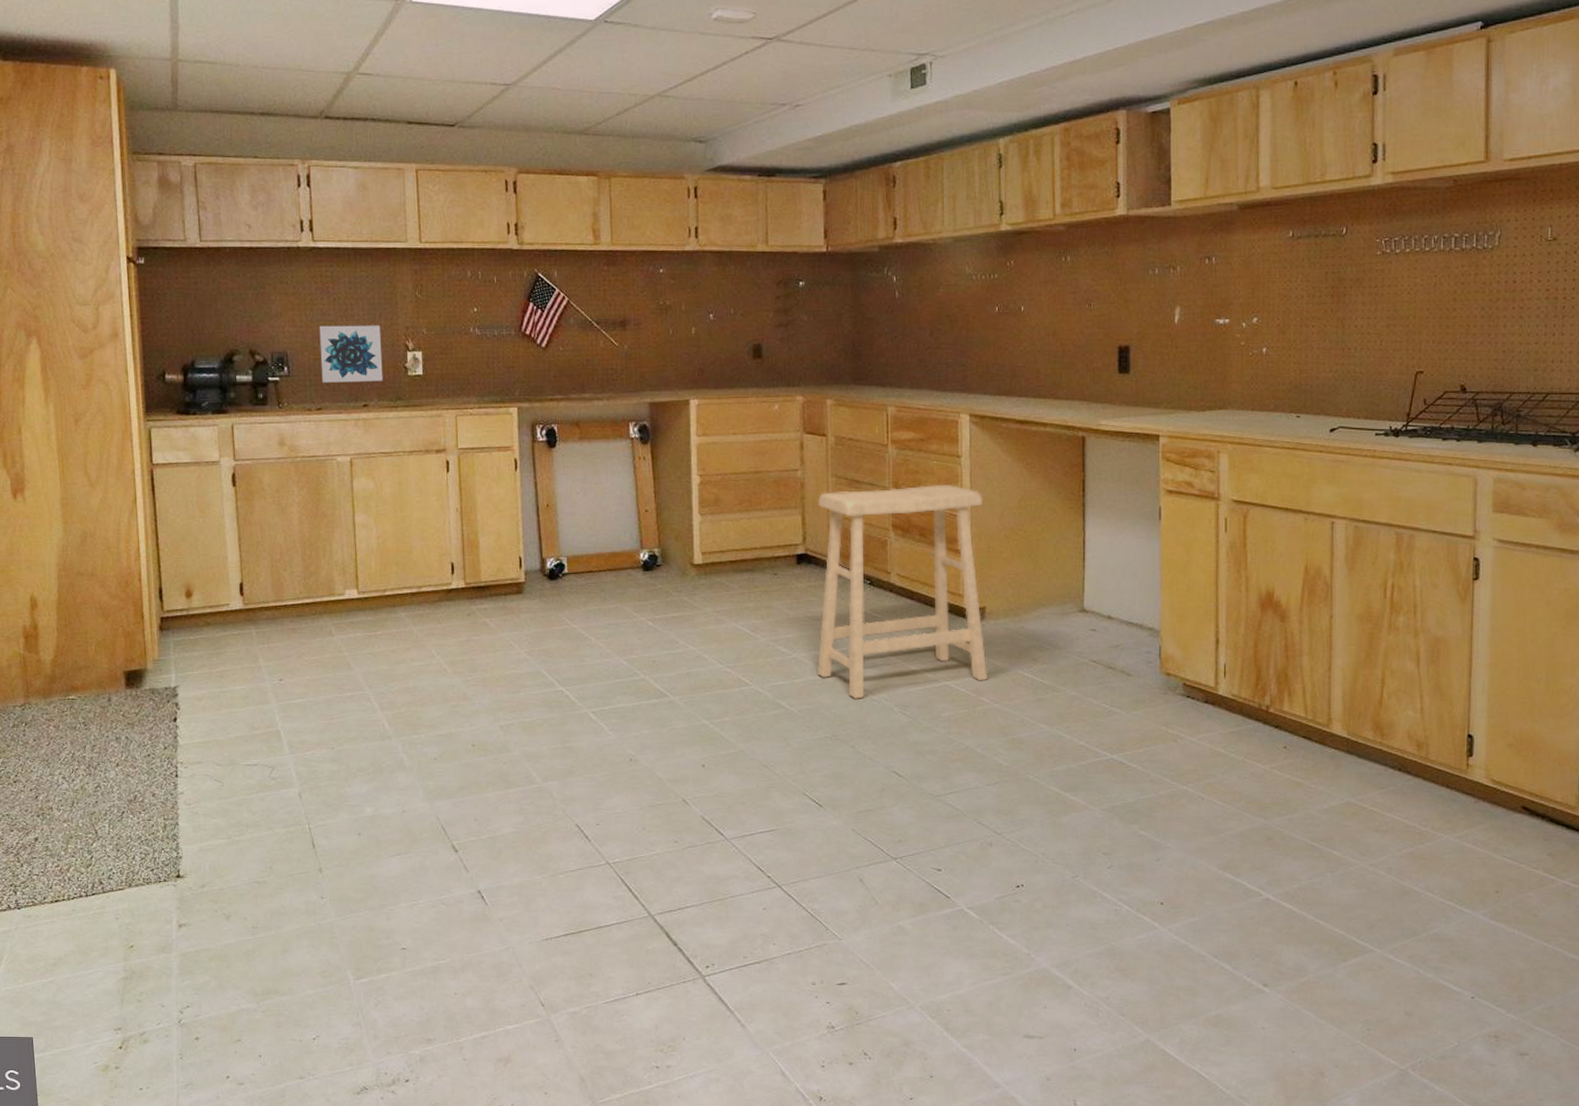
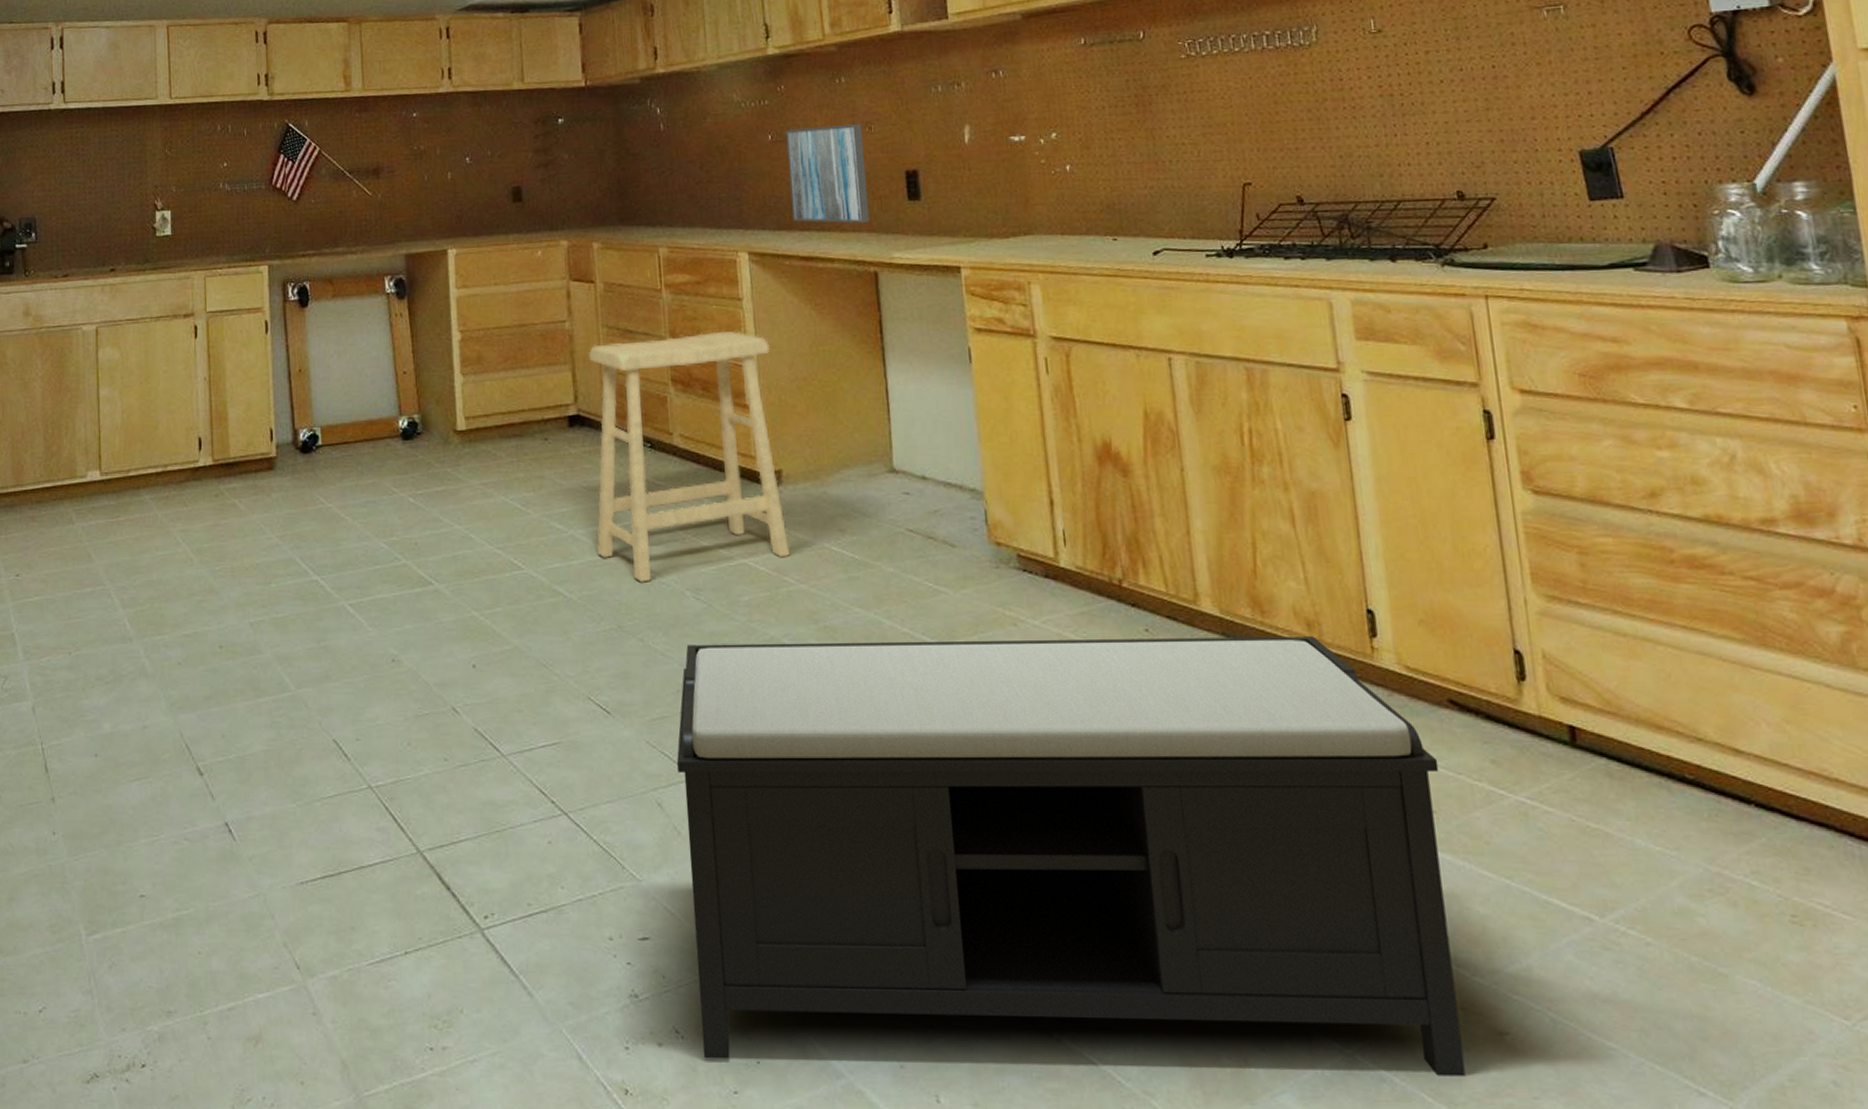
wall art: present [319,325,383,383] -> none [68,185,131,248]
bench: none [877,751,1506,1085] -> present [676,636,1466,1077]
wall art: none [1012,301,1083,392] -> present [785,124,870,223]

